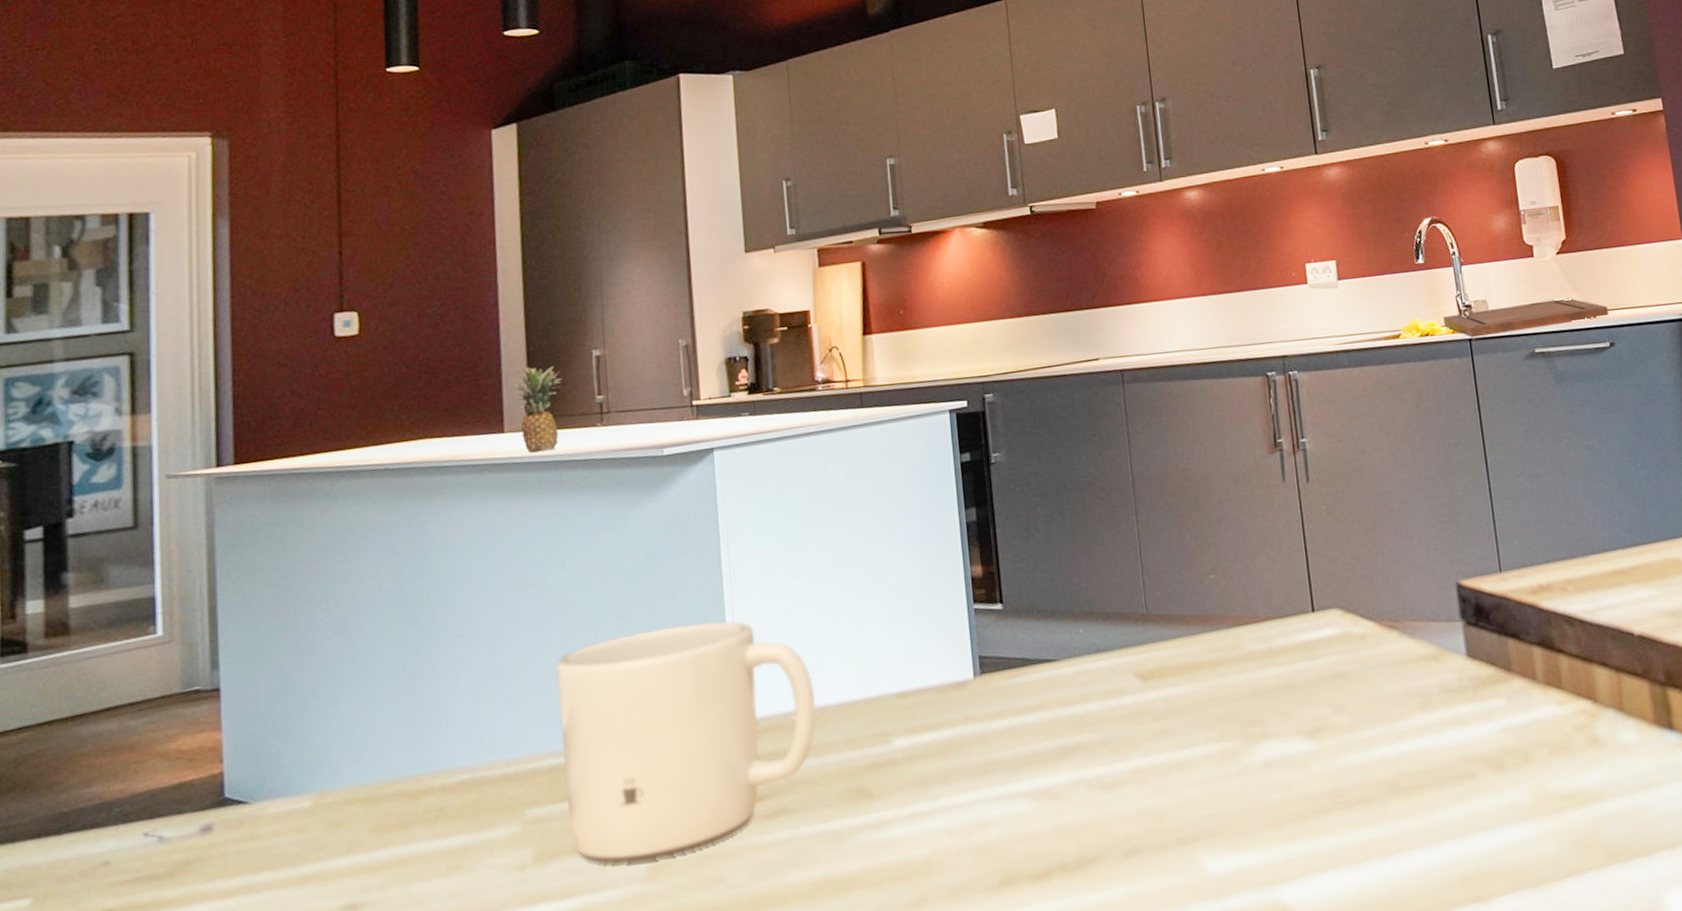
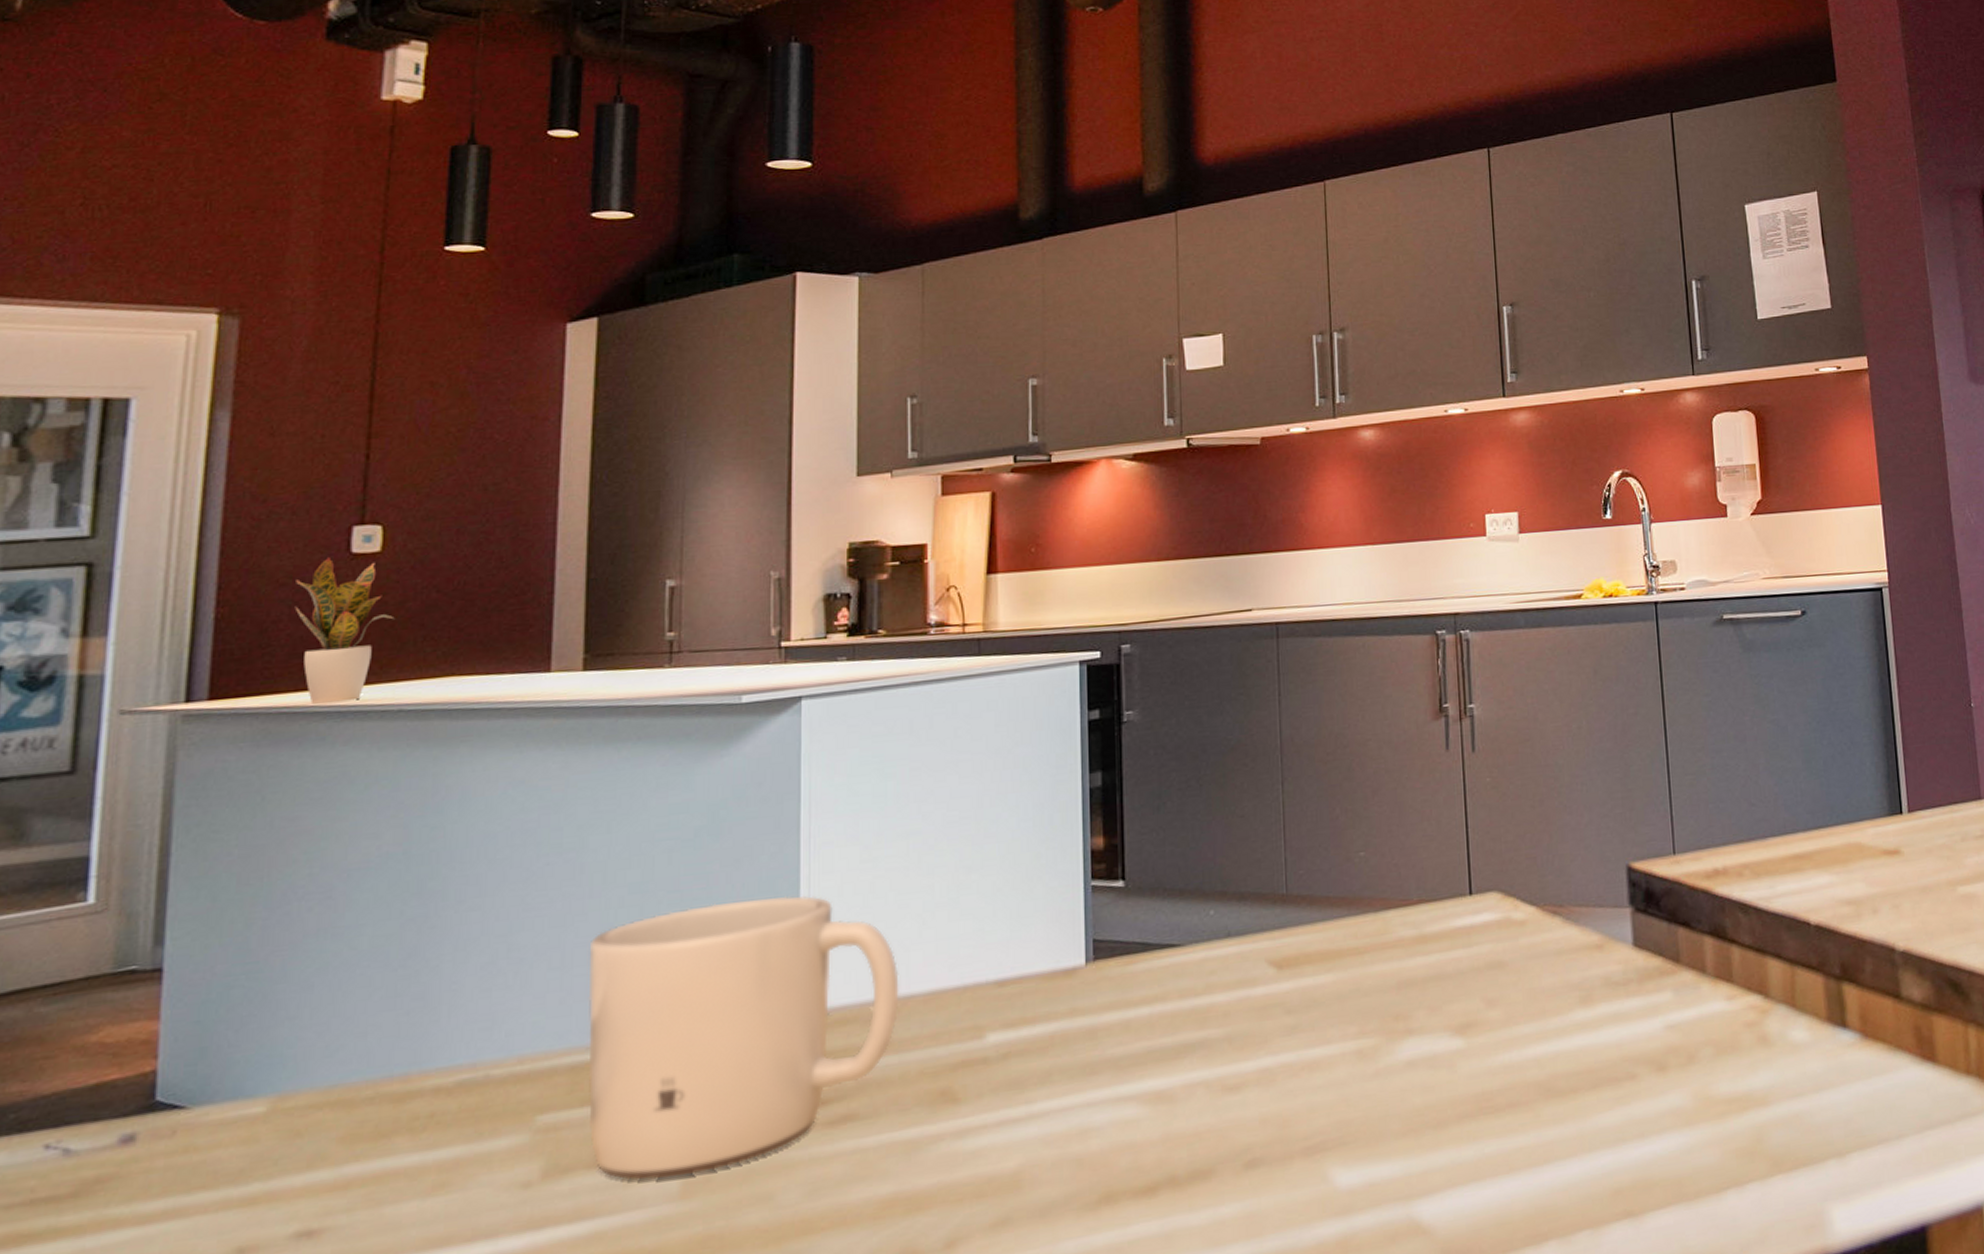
potted plant: none [293,340,375,466] -> present [296,556,395,704]
fruit: present [513,365,562,454] -> none [567,596,627,697]
cutting board: present [1443,298,1609,338] -> none [1629,562,1802,601]

